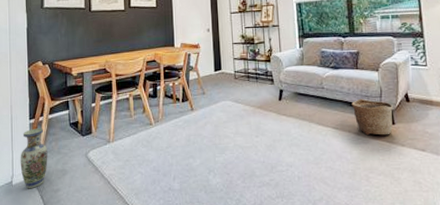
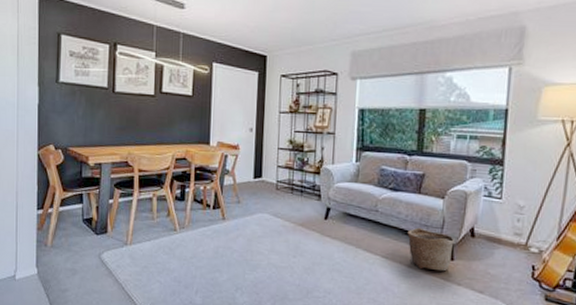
vase: present [20,128,48,188] -> none [25,220,56,285]

